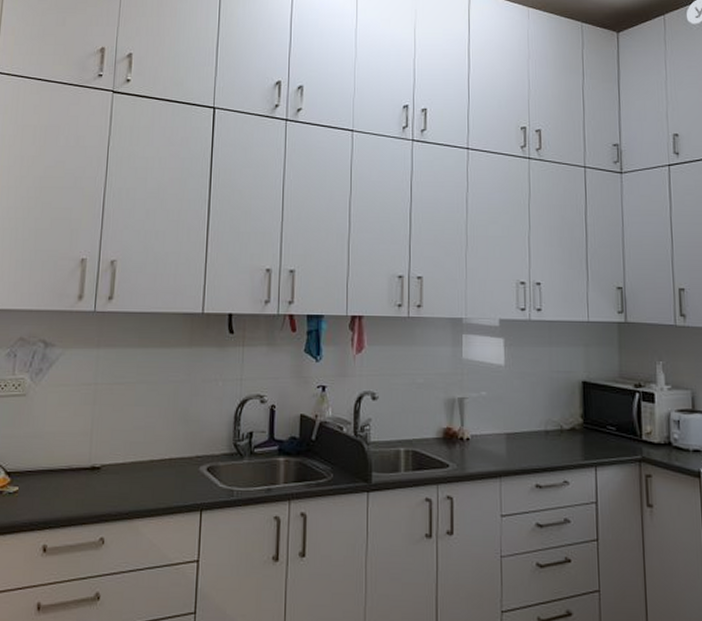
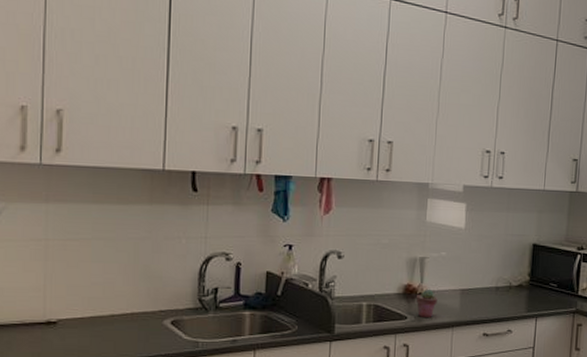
potted succulent: none [458,432,481,465] -> present [417,289,438,317]

